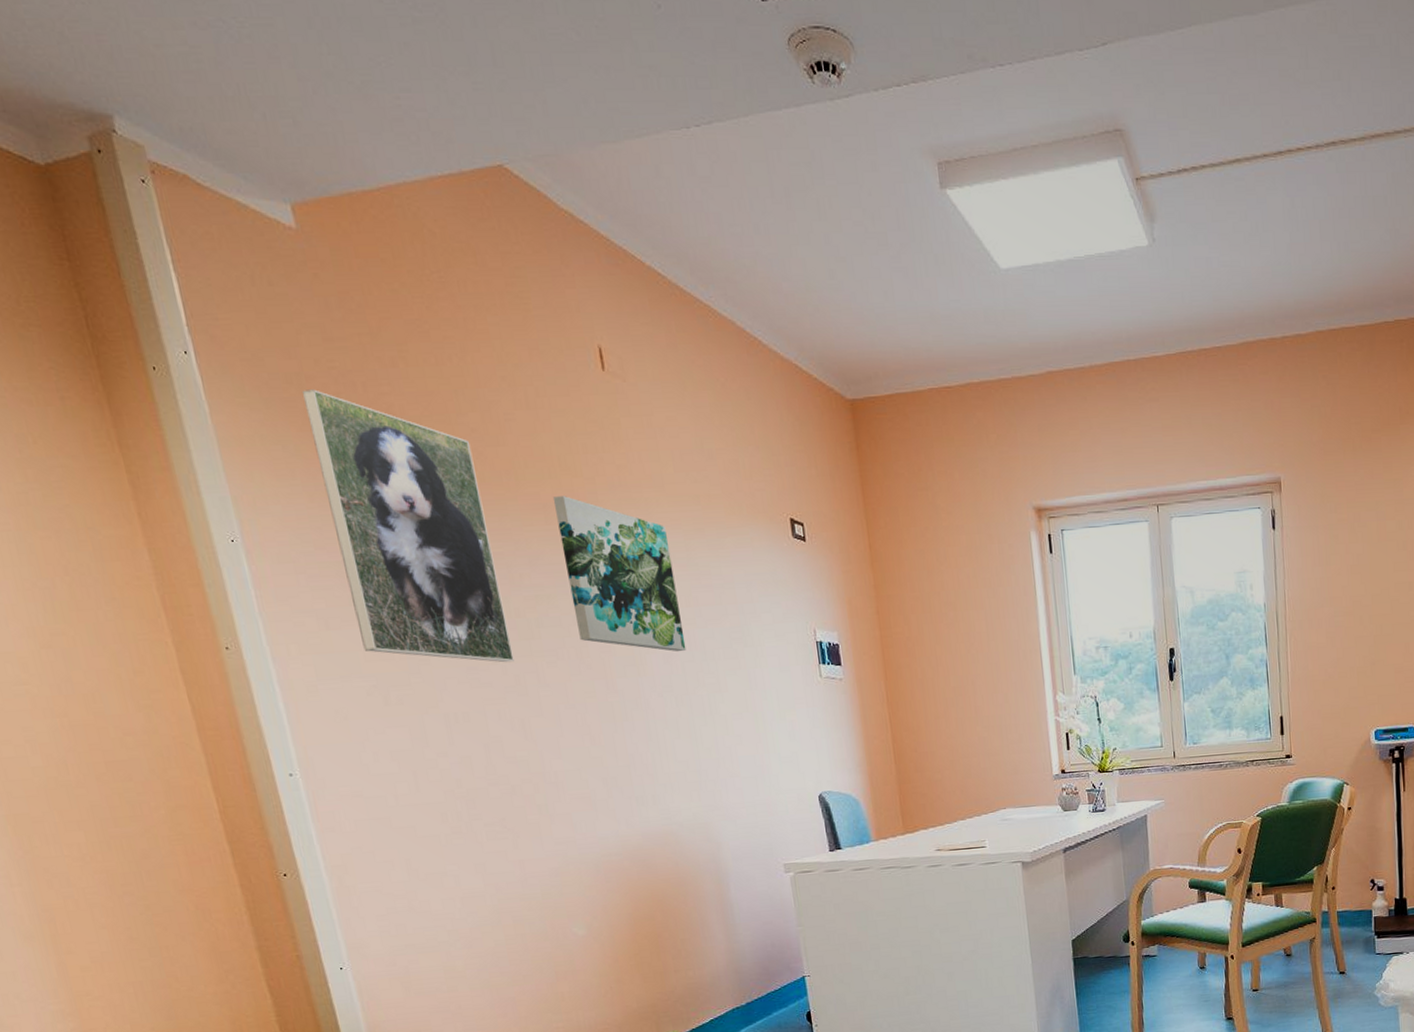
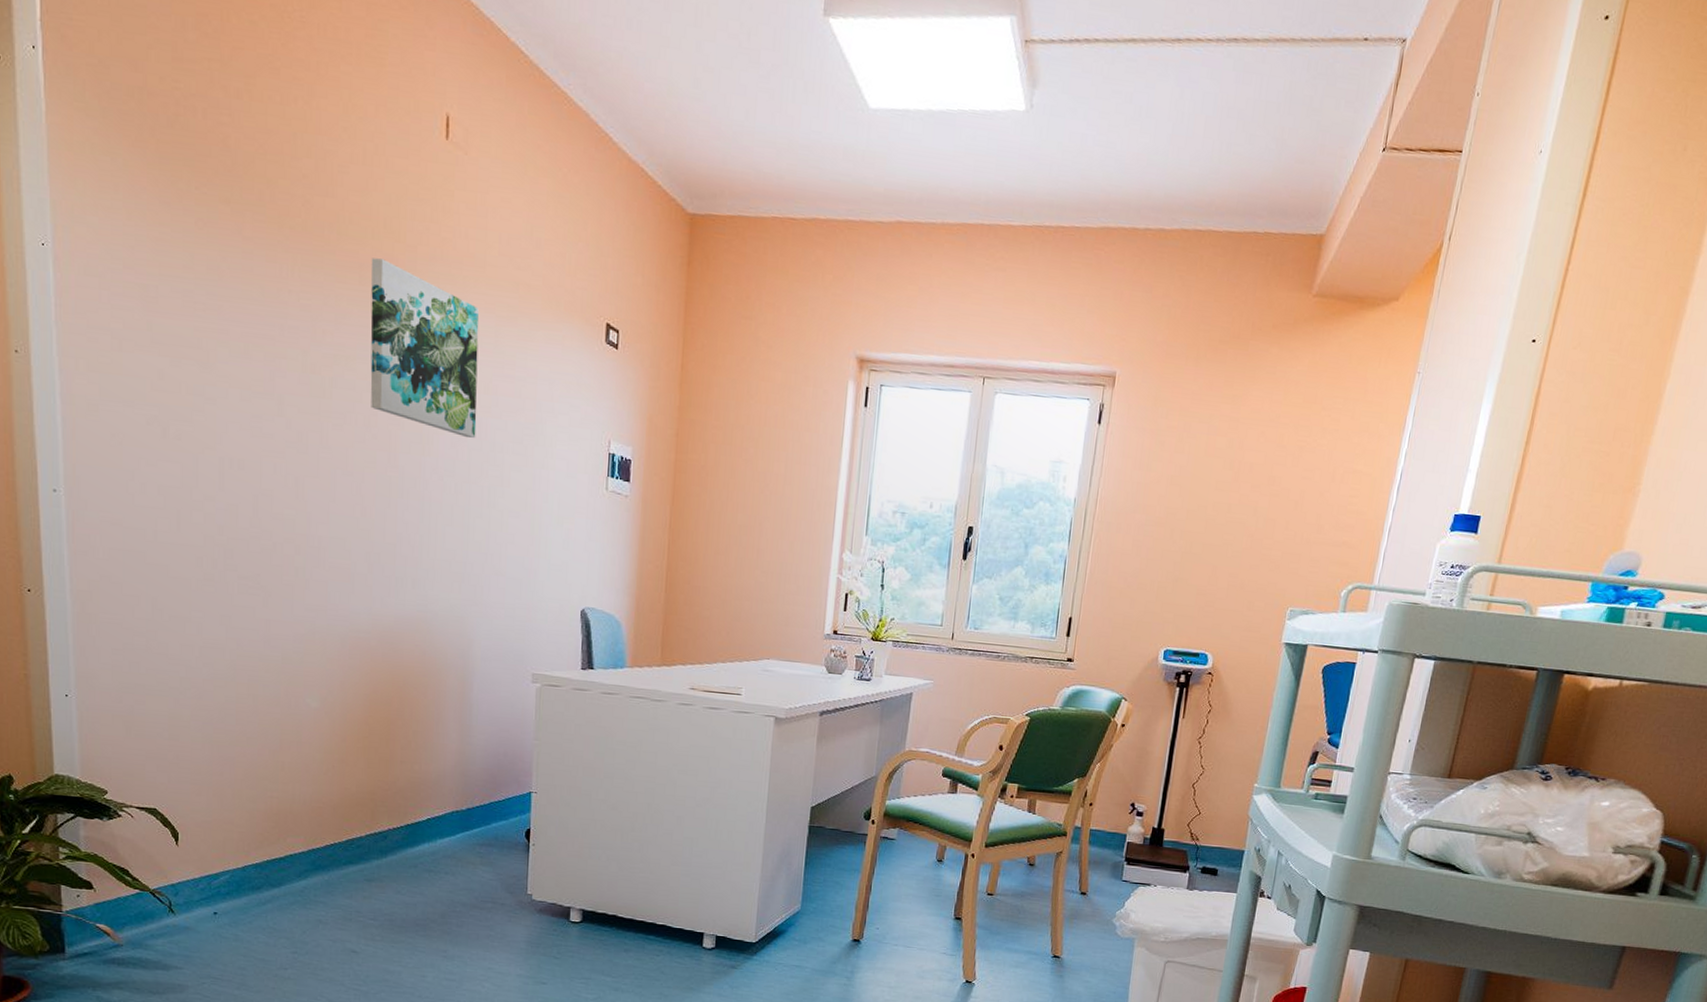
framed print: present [301,389,514,663] -> none [141,105,301,418]

